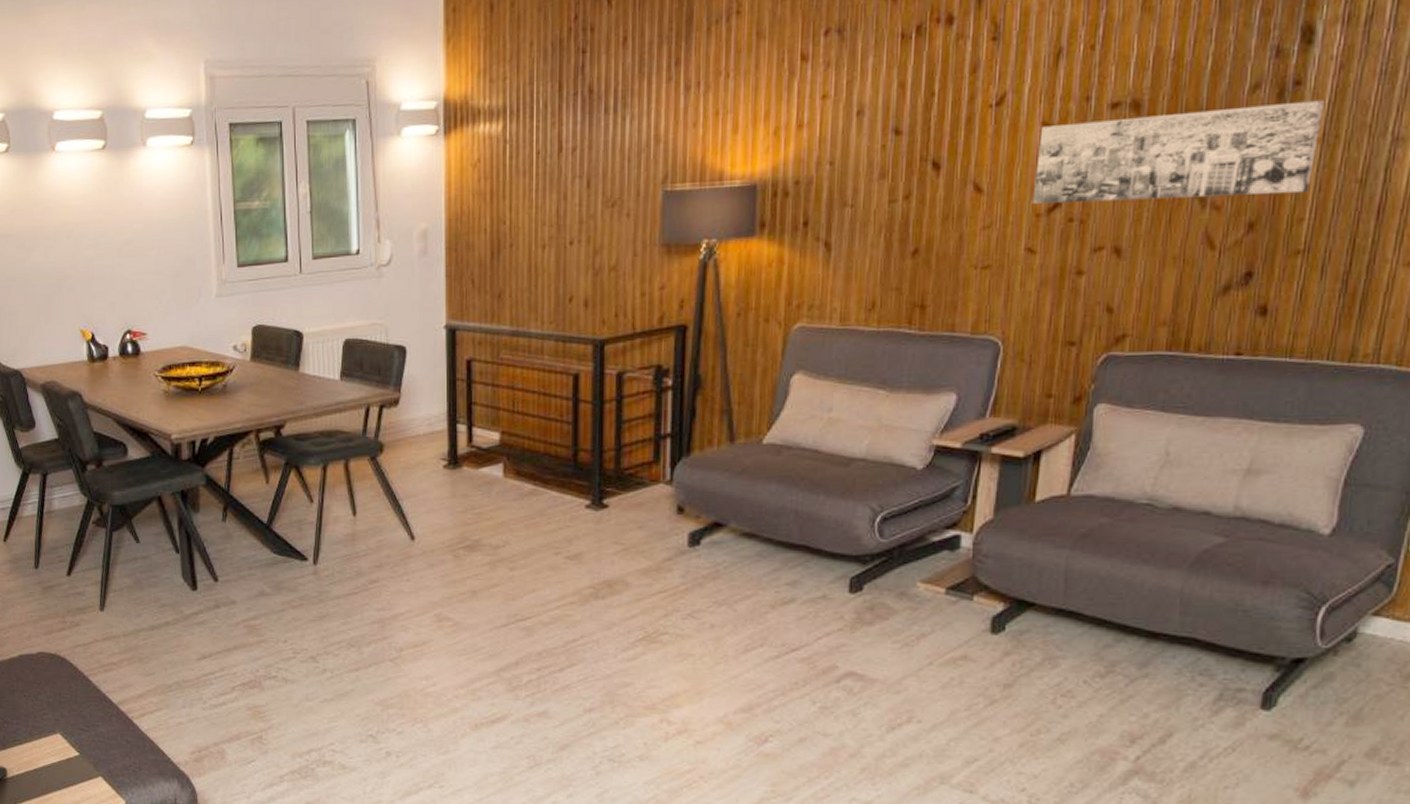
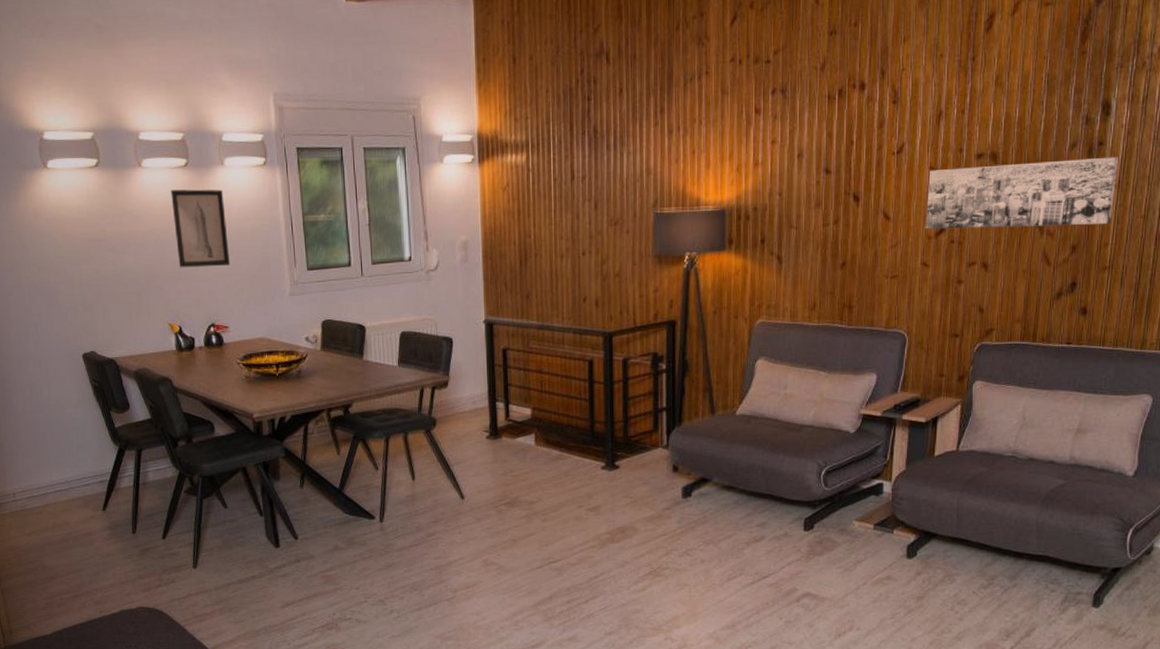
wall art: none [86,174,151,266] -> present [171,189,231,268]

